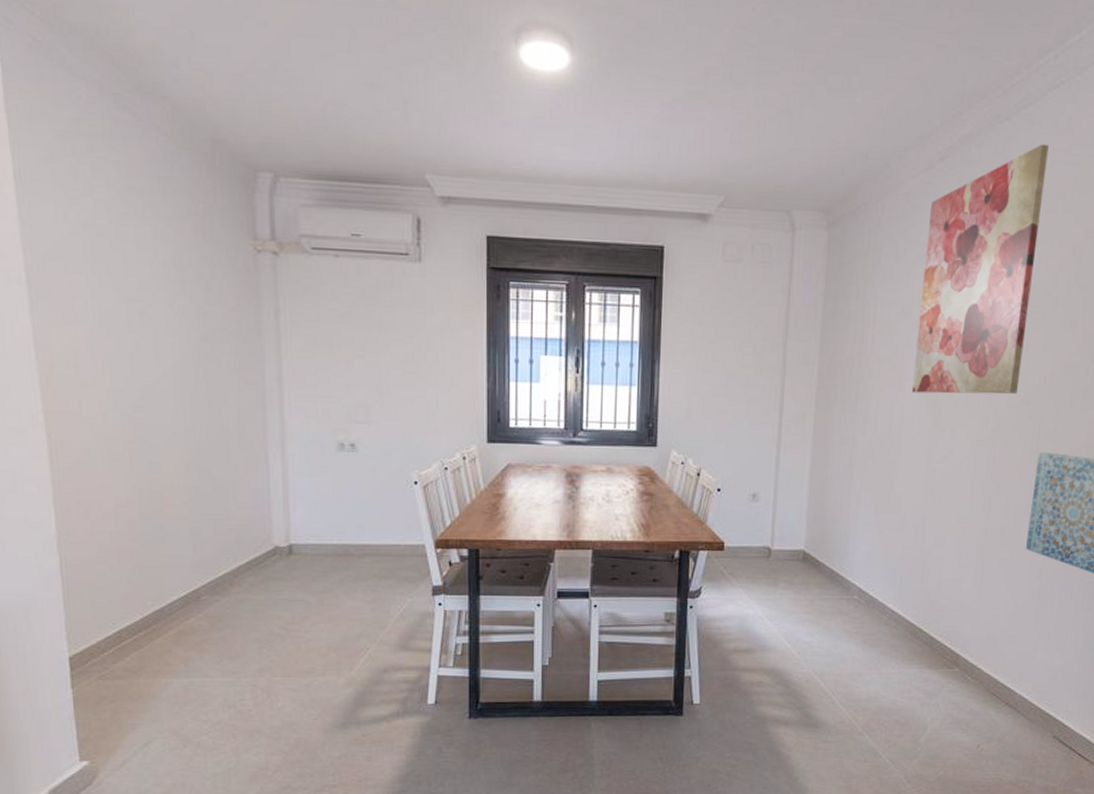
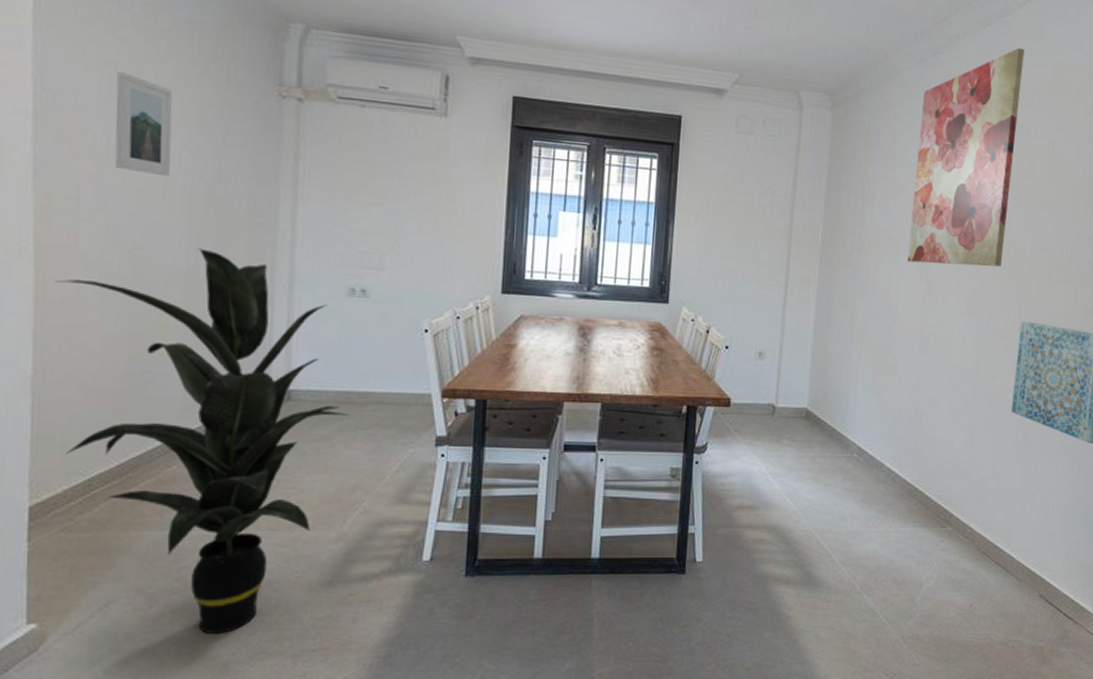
indoor plant: none [67,409,349,770] -> present [56,248,350,633]
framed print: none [99,236,160,339] -> present [114,72,173,177]

